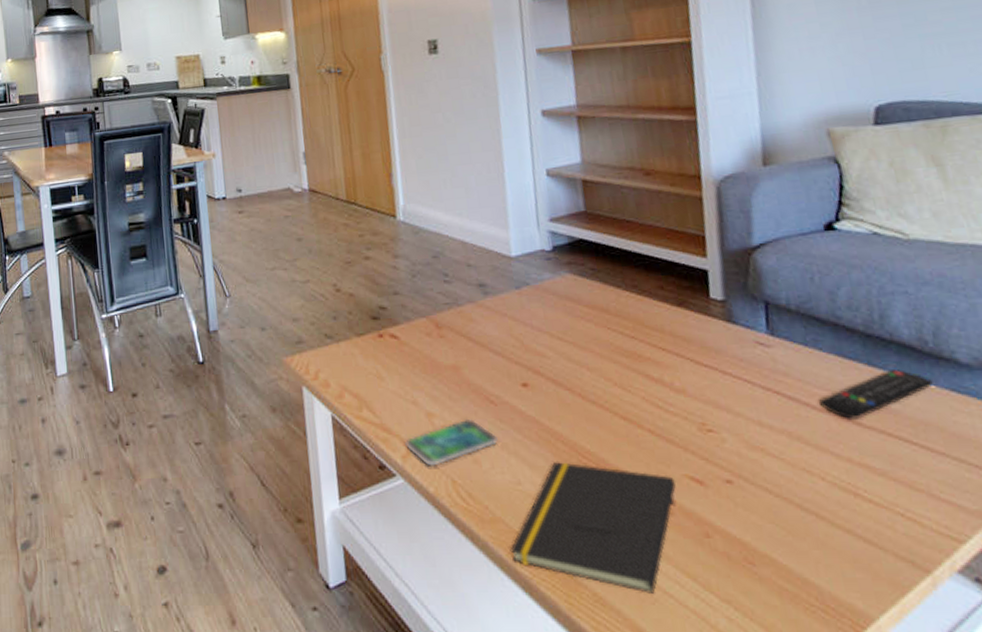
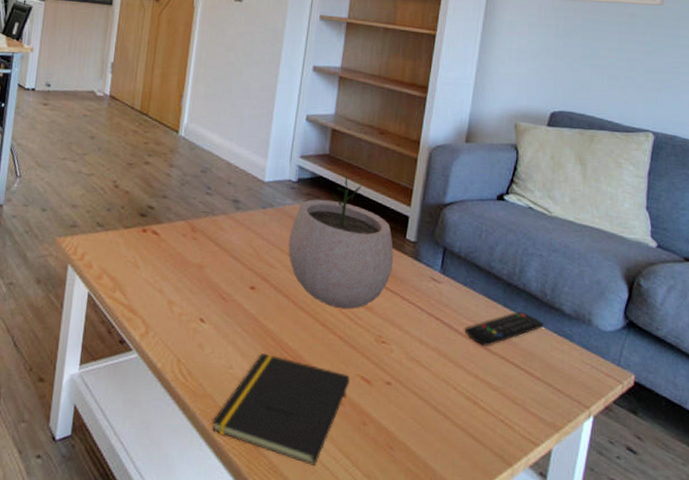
smartphone: present [405,418,498,466] -> none [146,309,222,346]
plant pot: none [556,234,701,396] -> present [288,177,393,310]

